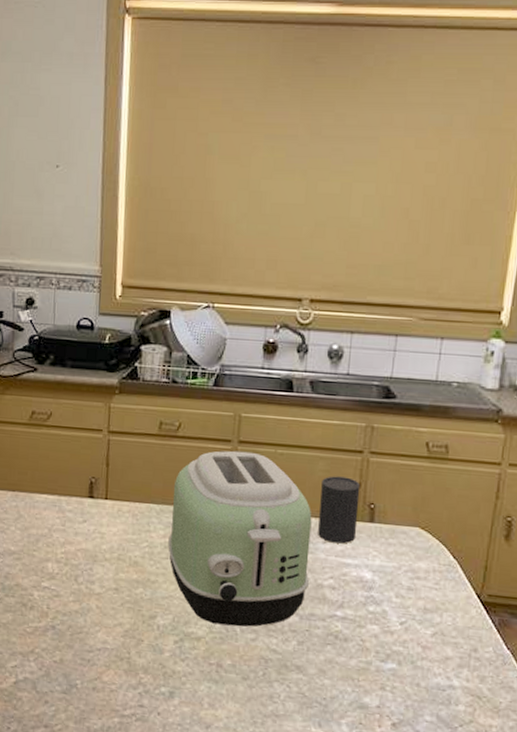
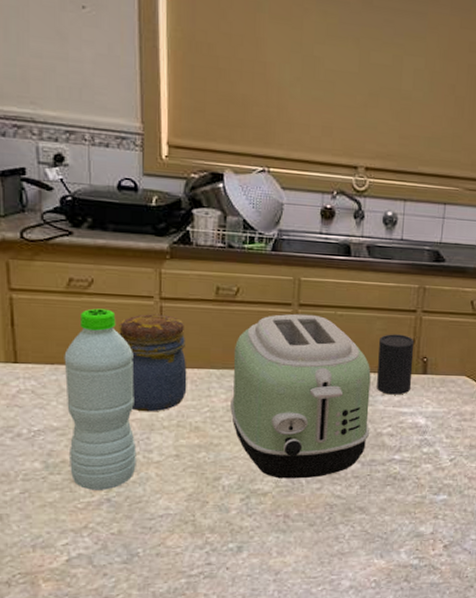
water bottle: none [22,440,82,617] -> present [64,308,137,490]
jar: none [70,446,130,543] -> present [119,314,187,412]

